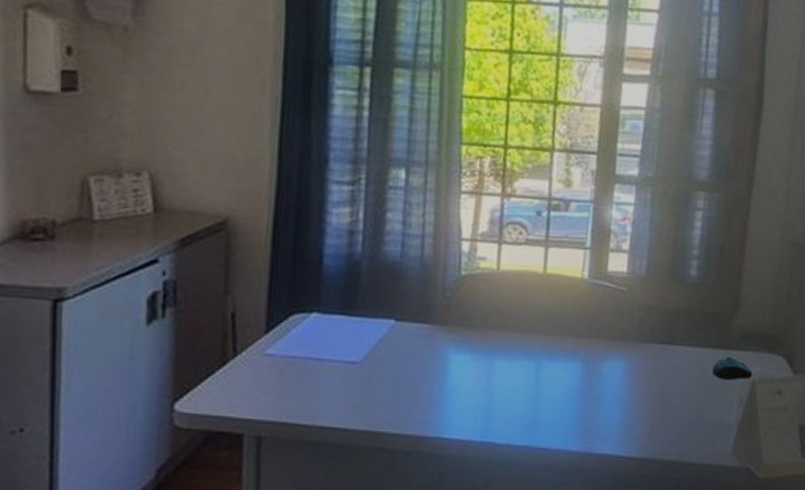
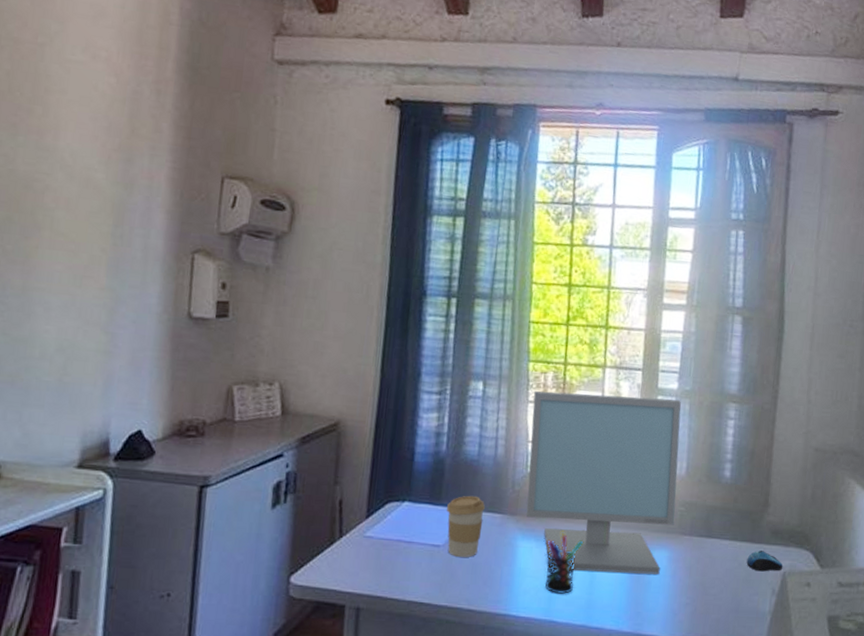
coffee cup: none [363,303,410,375] -> present [446,495,485,557]
computer monitor: none [459,179,642,387] -> present [526,391,681,575]
pen holder: none [481,341,527,412] -> present [544,530,584,594]

